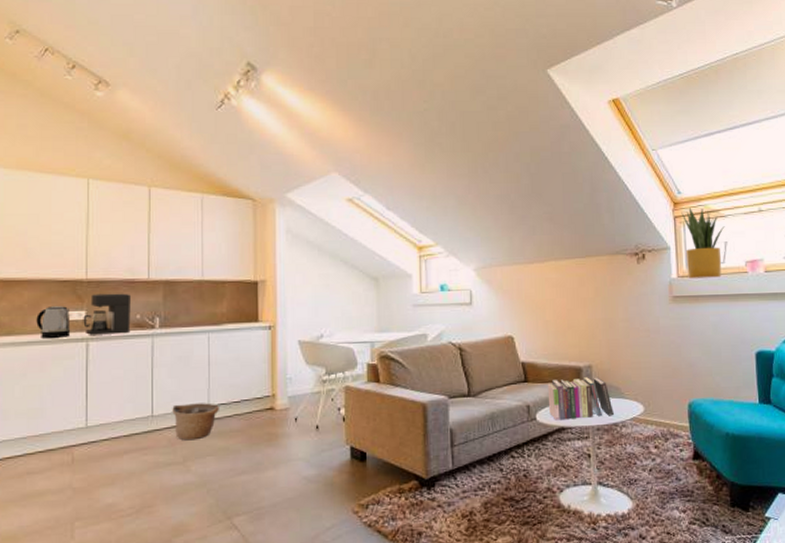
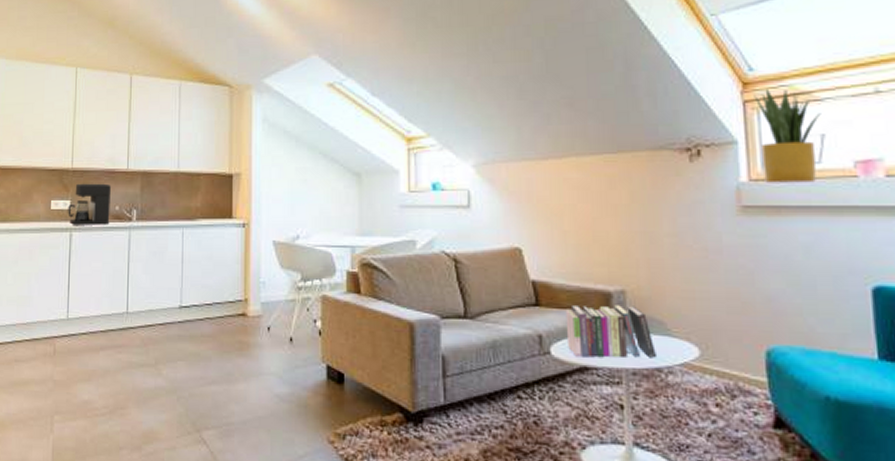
kettle: present [36,305,71,340] -> none [28,193,57,228]
basket: present [172,403,219,441] -> none [146,302,191,342]

